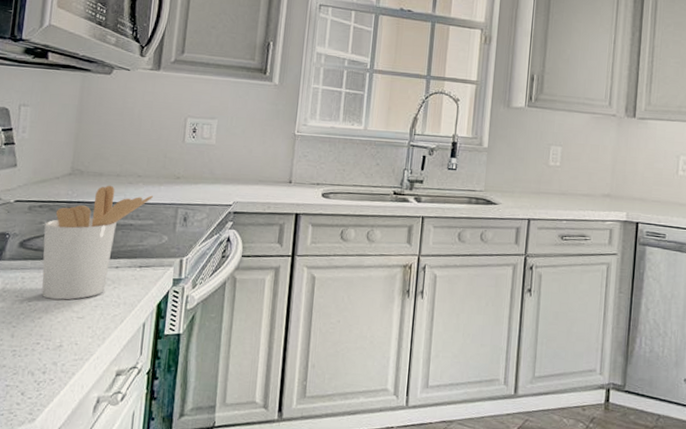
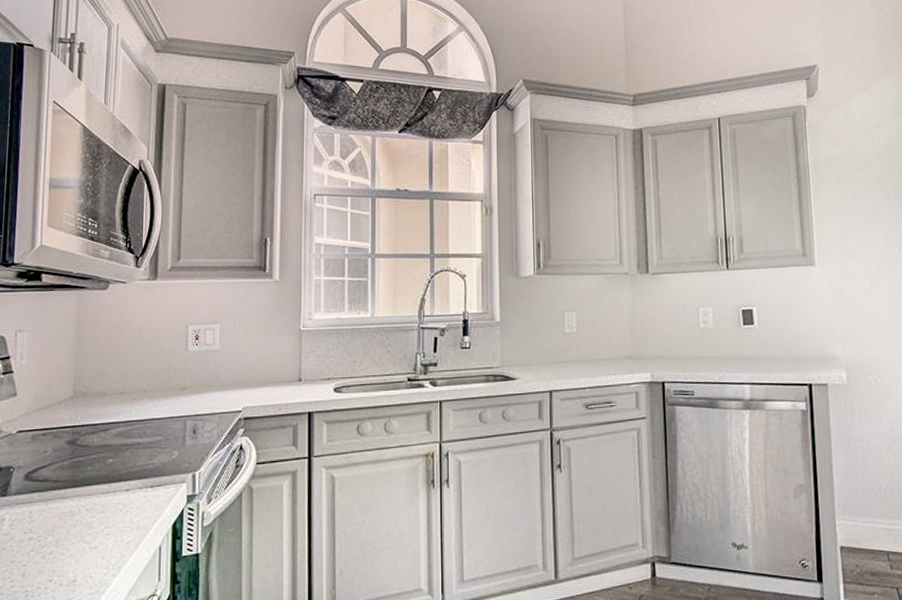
utensil holder: present [41,185,154,300] -> none [49,404,160,532]

